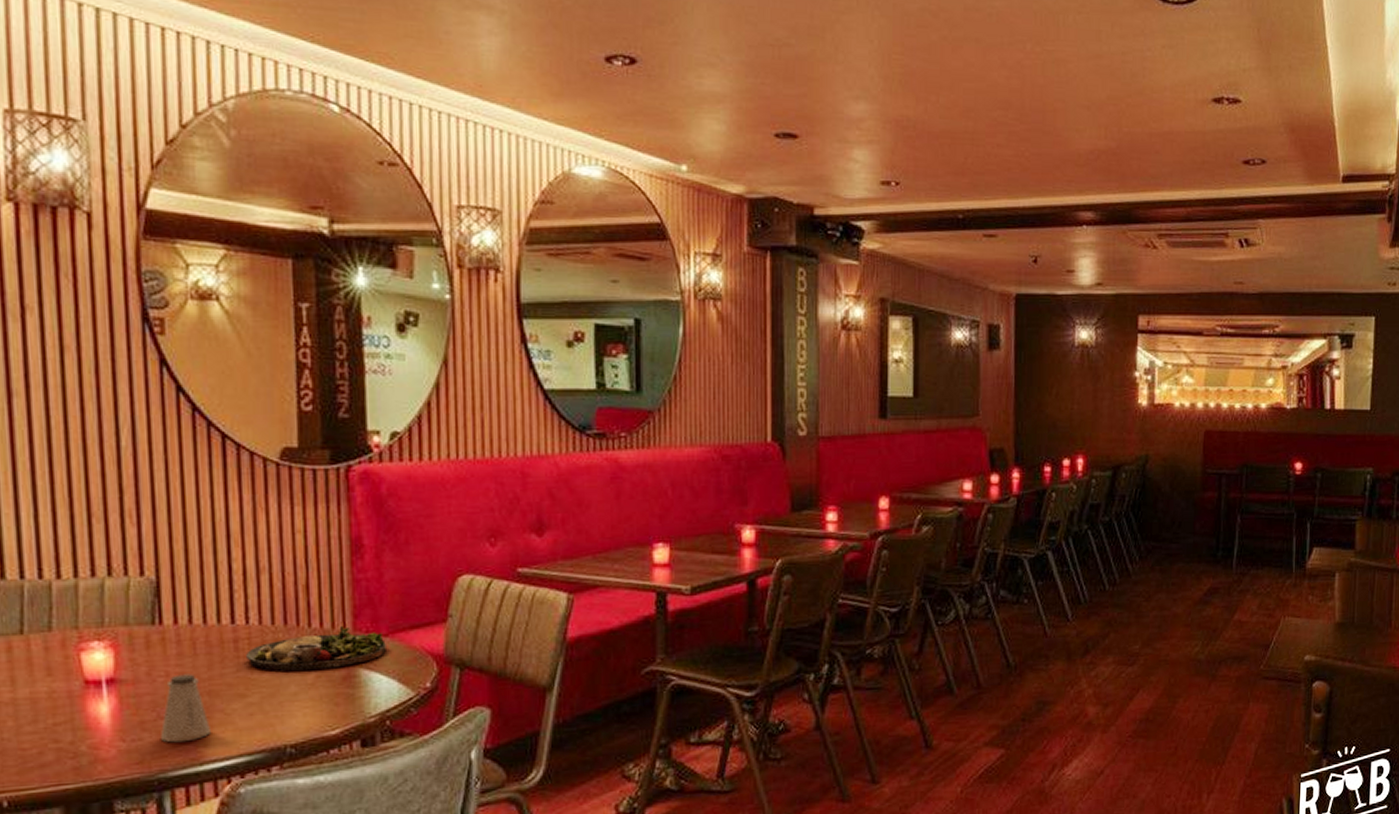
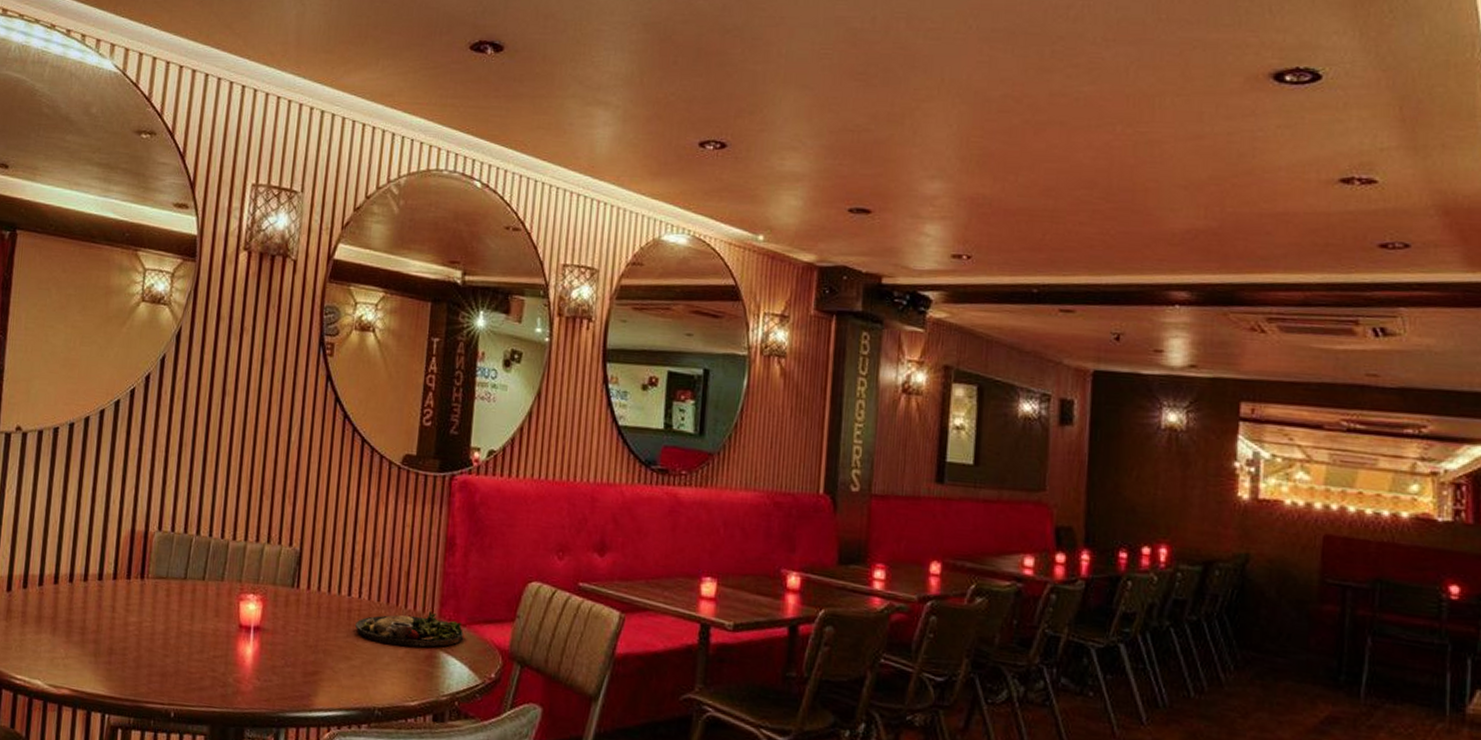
saltshaker: present [160,674,211,743] -> none [284,631,321,690]

